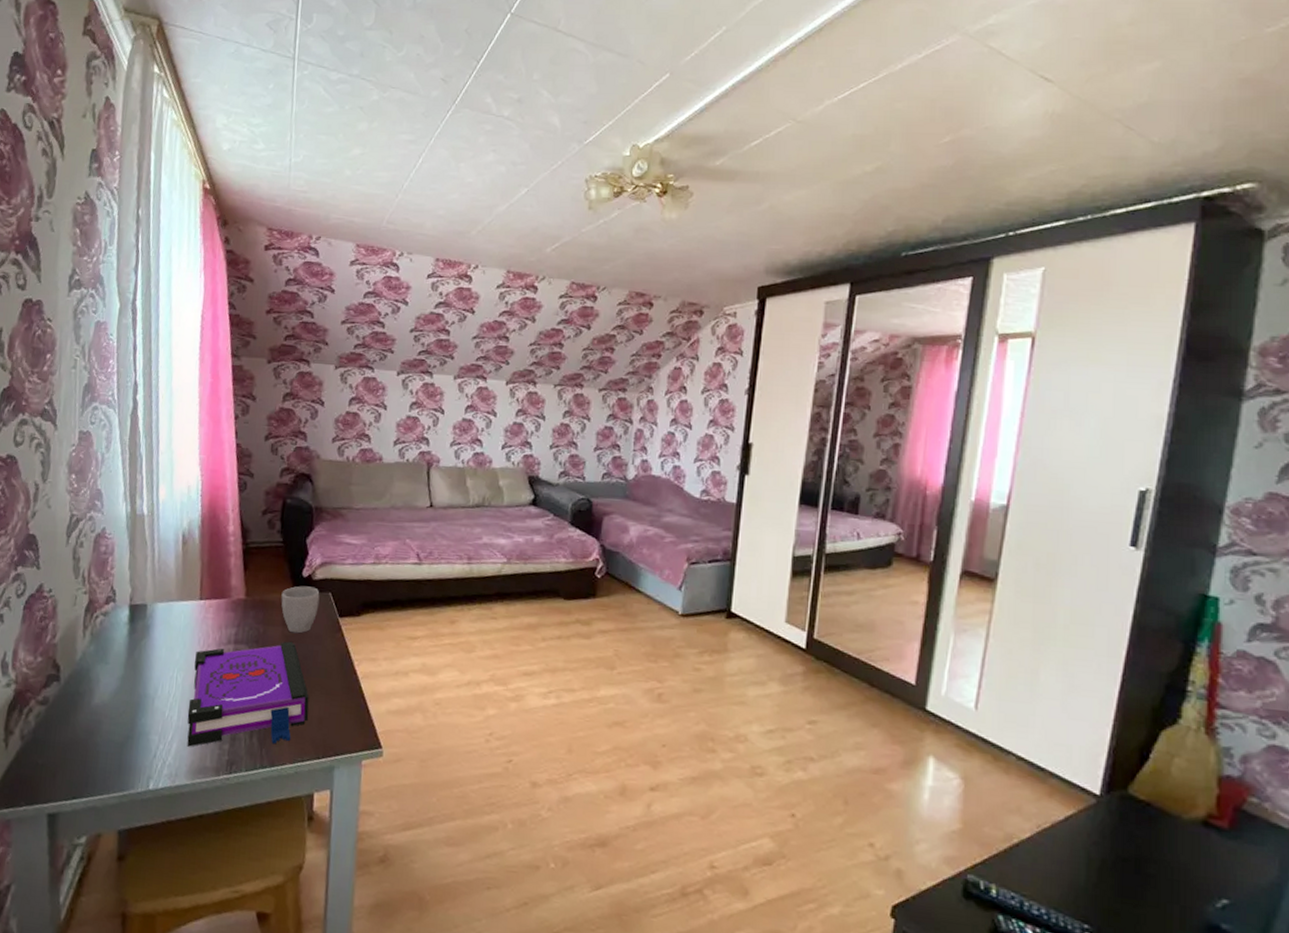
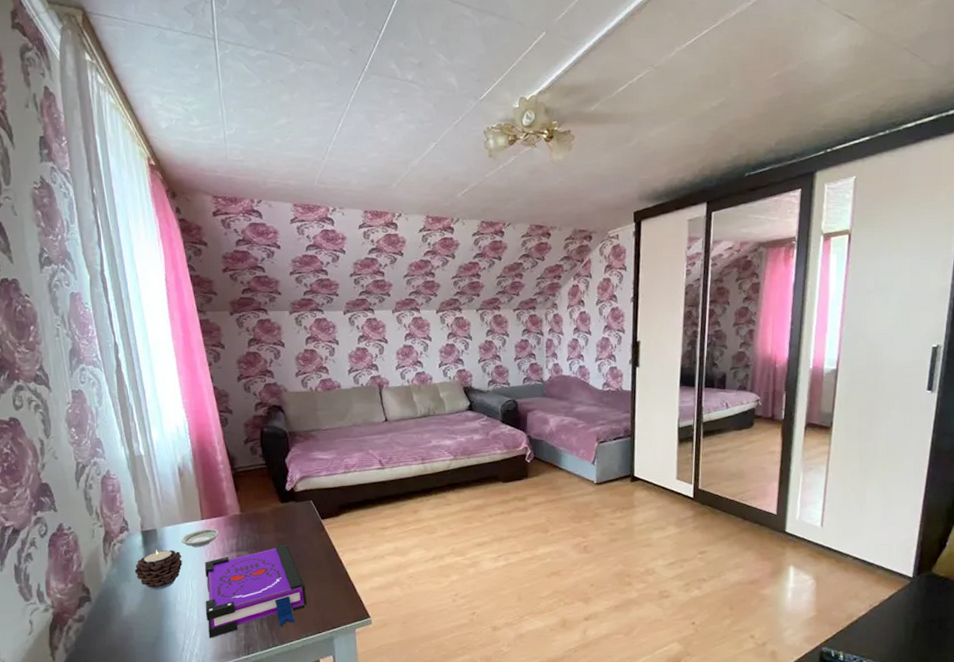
candle: none [114,629,171,679] -> present [134,550,182,591]
saucer: none [172,611,217,633] -> present [180,528,219,547]
mug: present [281,585,320,634] -> none [270,497,303,537]

